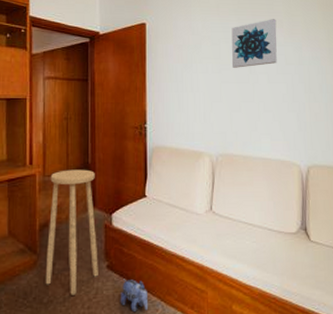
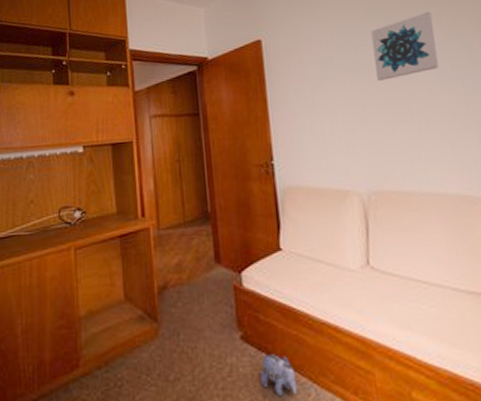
stool: present [45,169,98,295] -> none [165,219,231,372]

